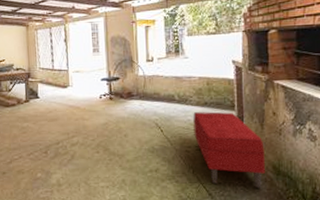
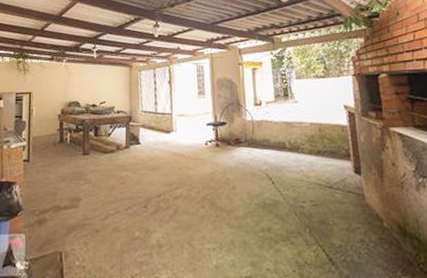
bench: present [193,111,265,188] -> none [306,161,390,253]

